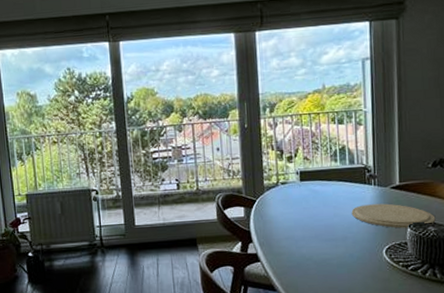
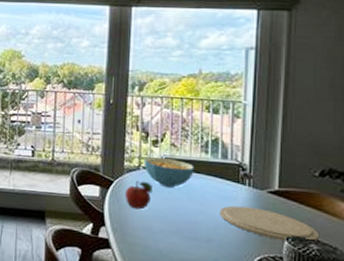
fruit: none [267,196,292,223] -> present [124,180,152,210]
cereal bowl: none [281,171,327,198] -> present [143,157,194,188]

